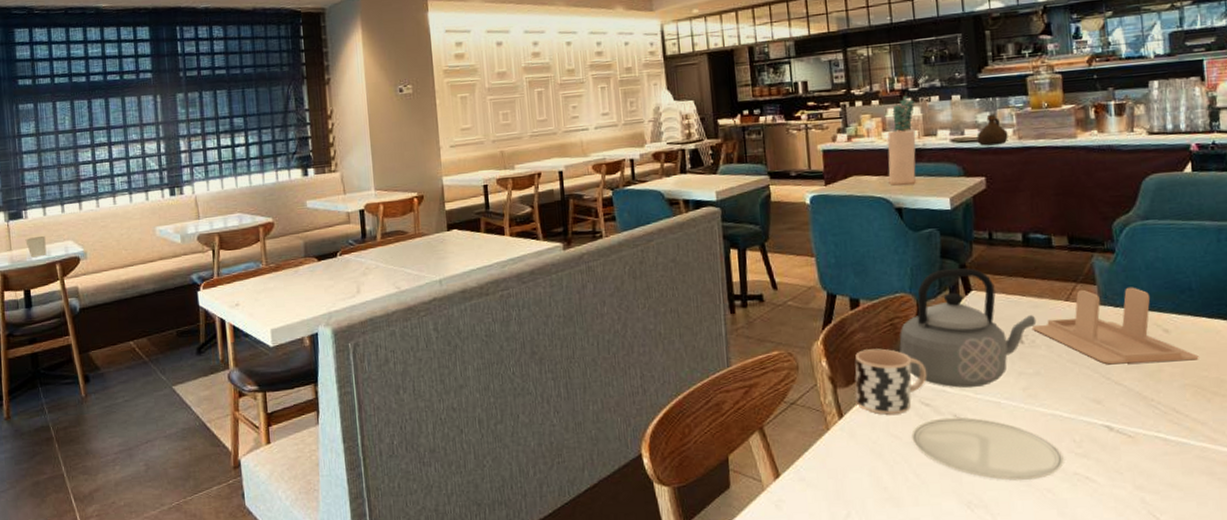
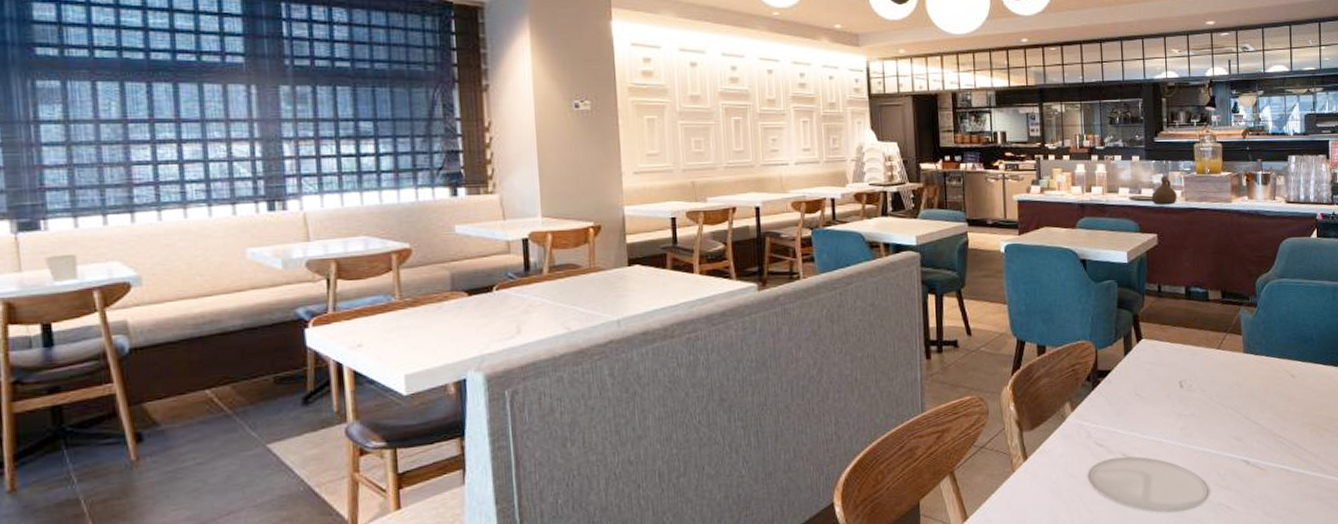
cup: present [854,348,927,415] -> none [1038,393,1102,456]
vase: present [887,92,916,187] -> none [1075,150,1101,239]
teapot: present [899,268,1037,388] -> none [1079,317,1194,429]
napkin holder: present [1031,287,1199,365] -> none [1189,337,1316,406]

